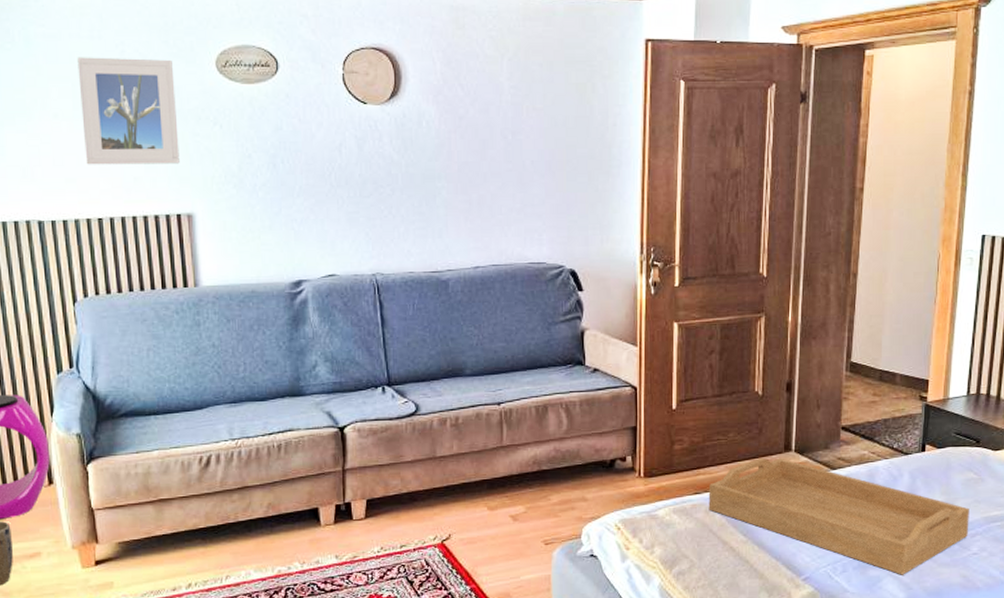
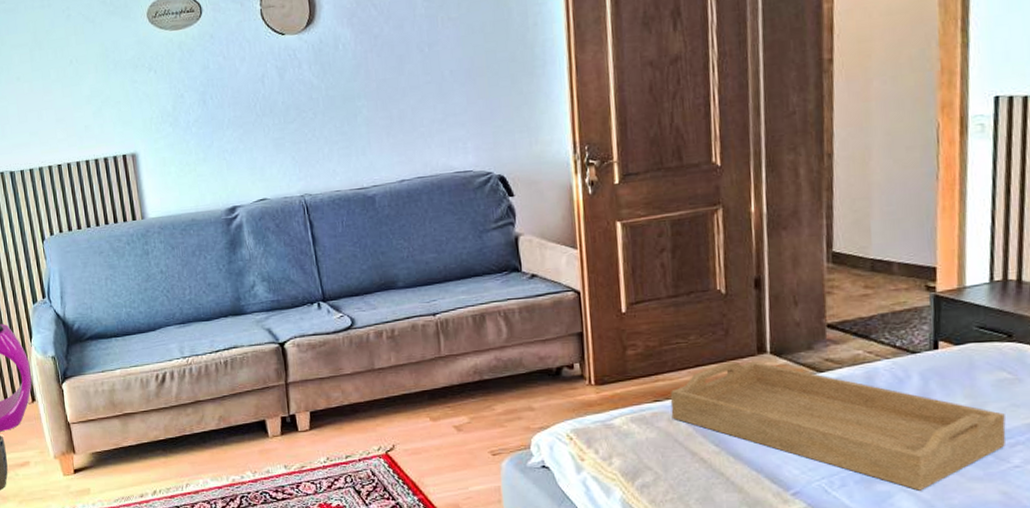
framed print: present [77,57,180,165] -> none [32,17,122,119]

